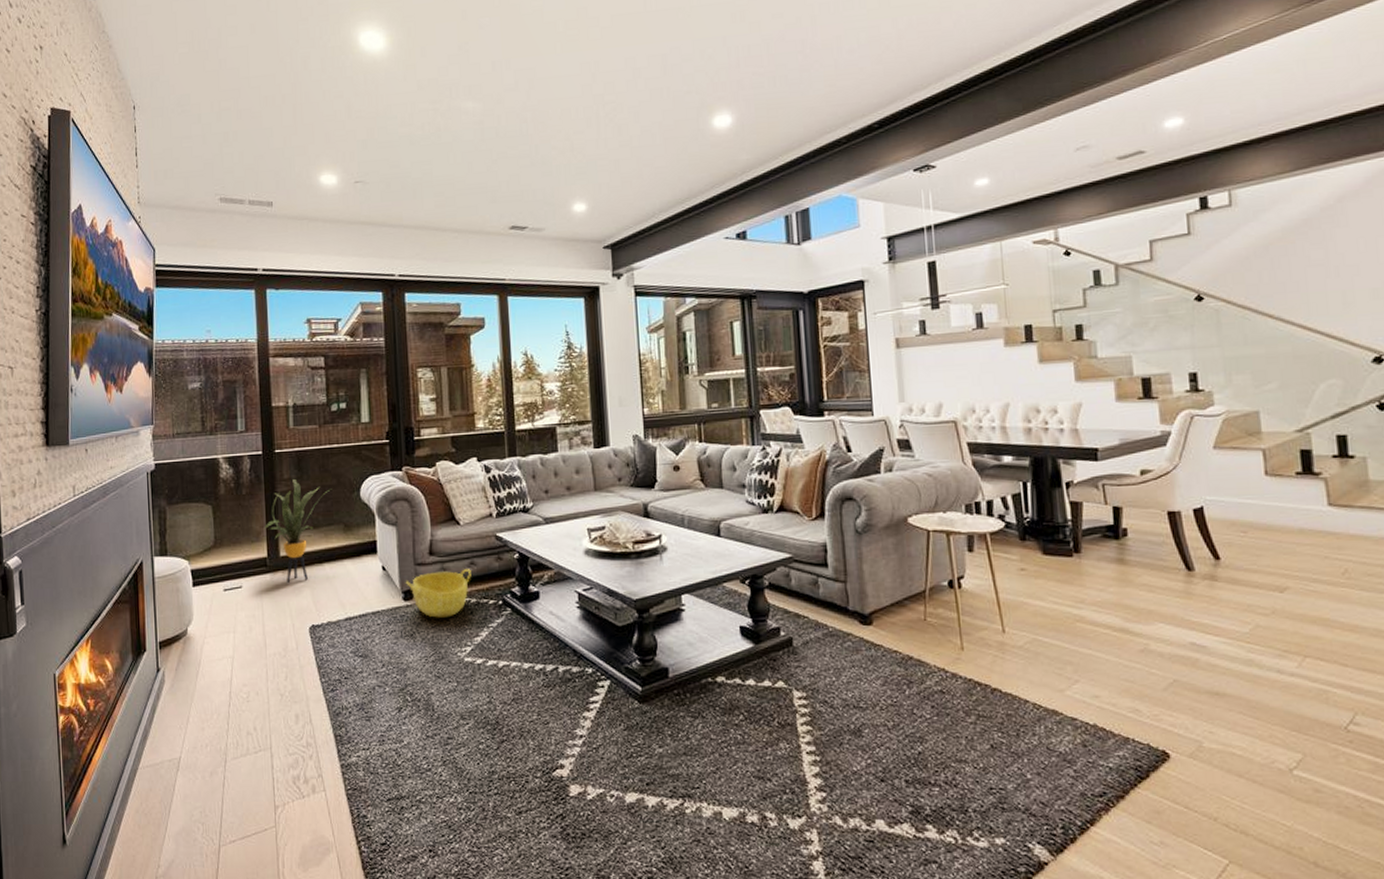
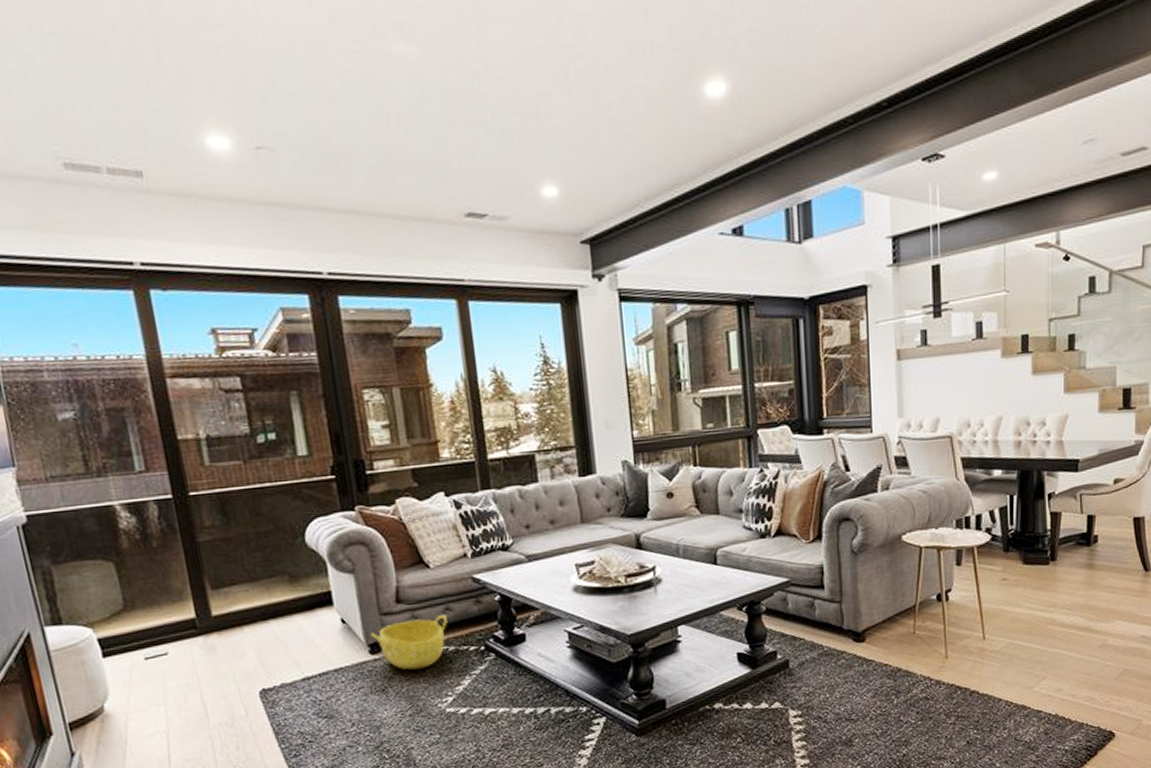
house plant: present [264,478,332,584] -> none [186,525,270,646]

